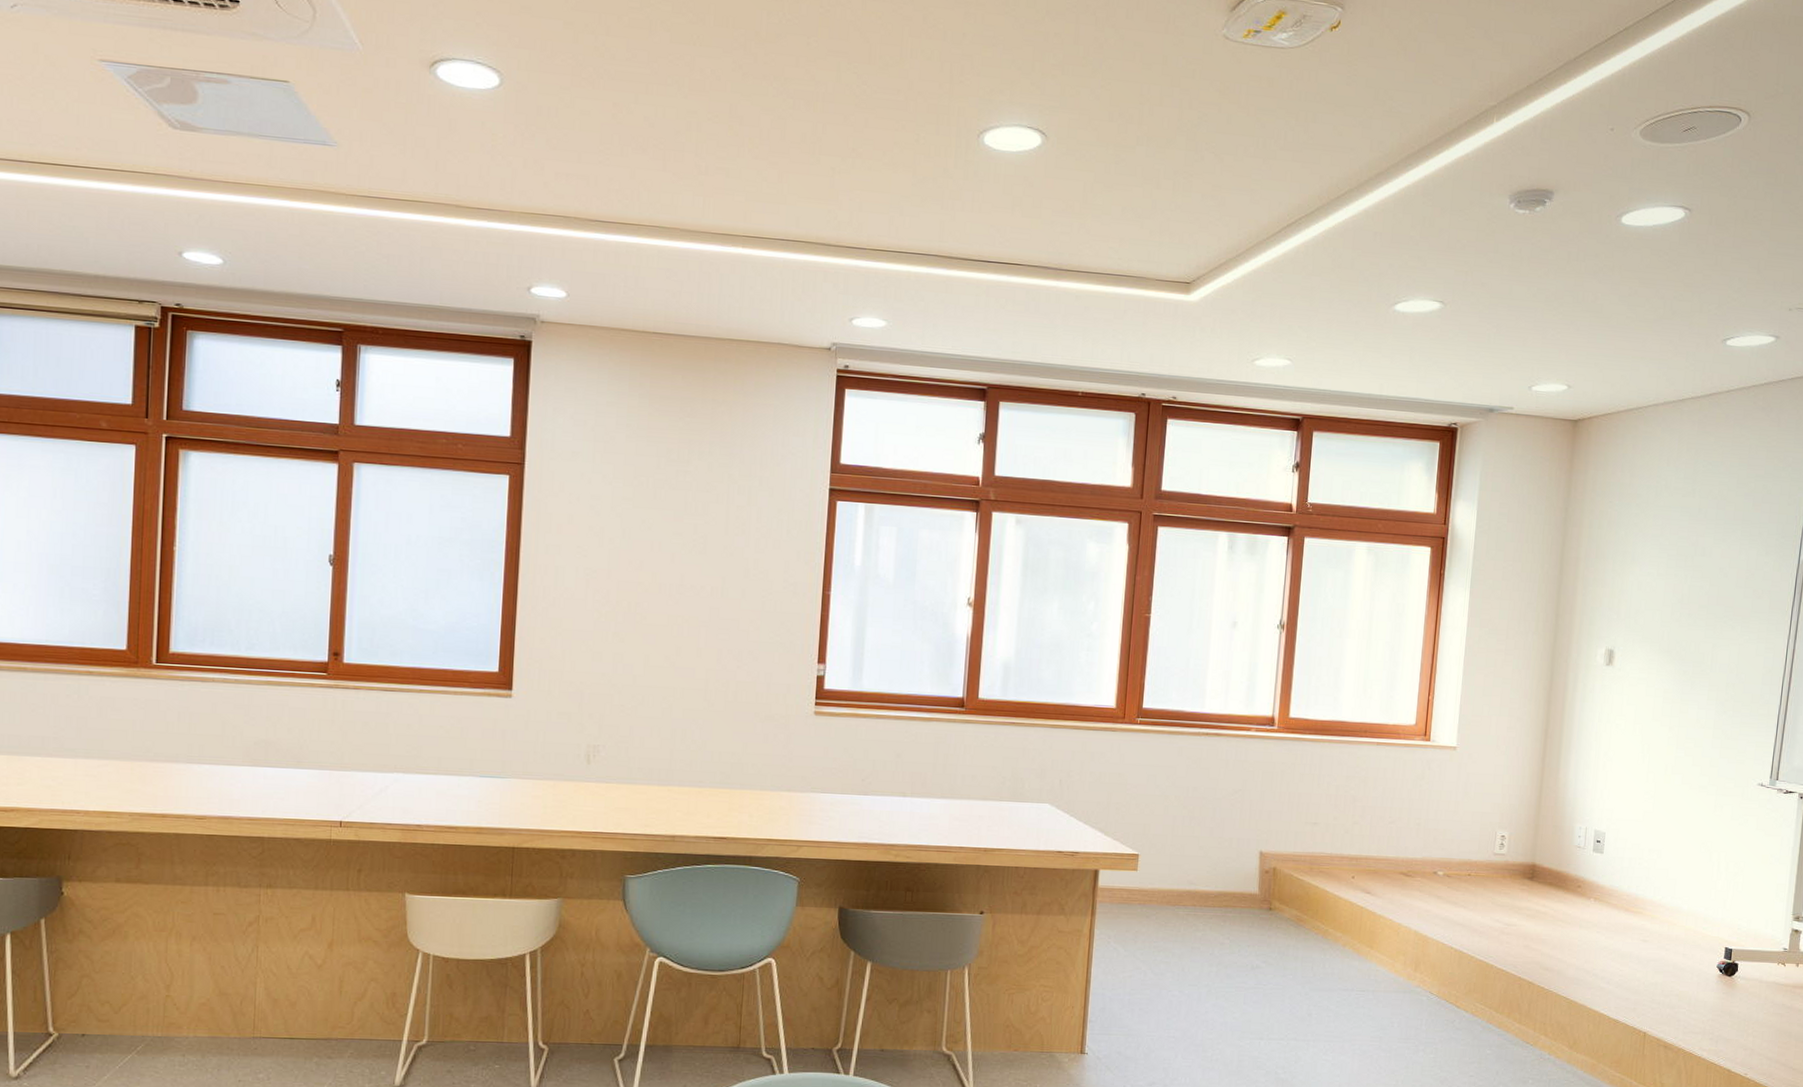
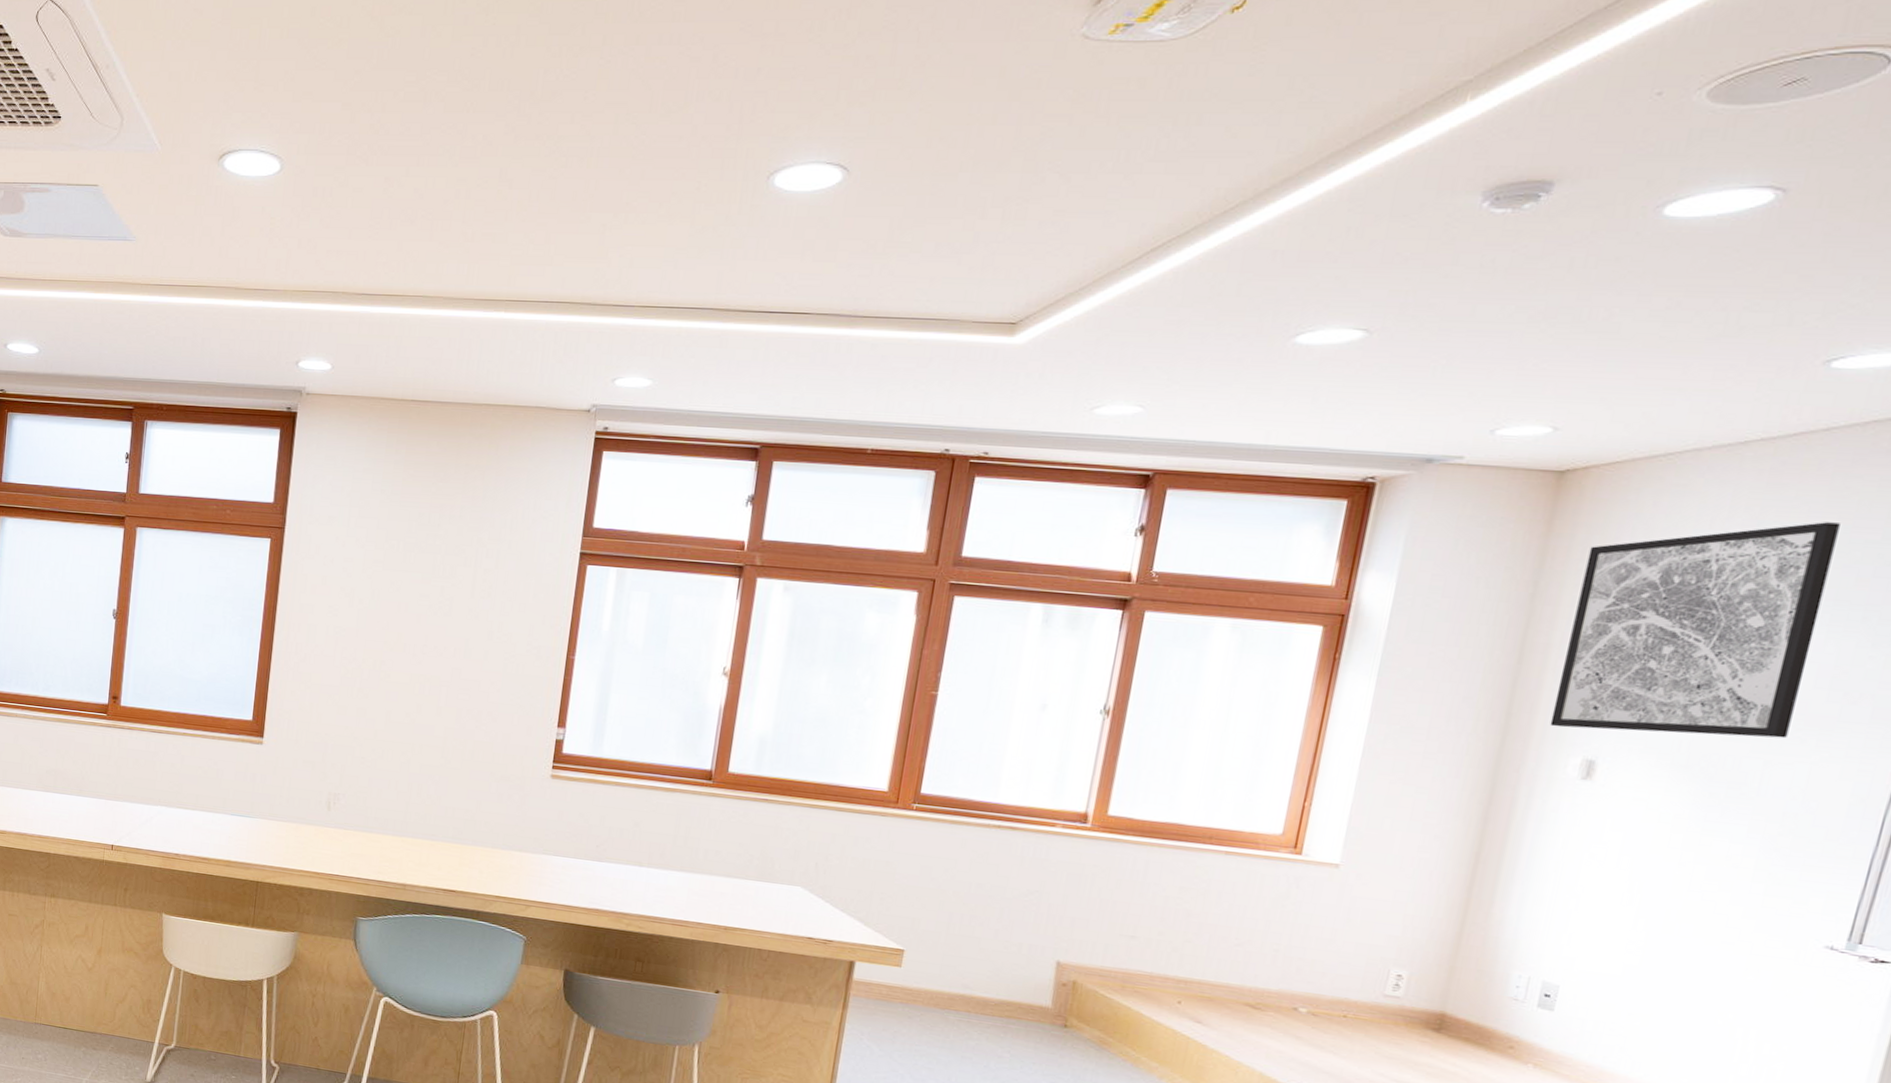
wall art: none [1583,461,1741,626] -> present [1550,522,1840,739]

